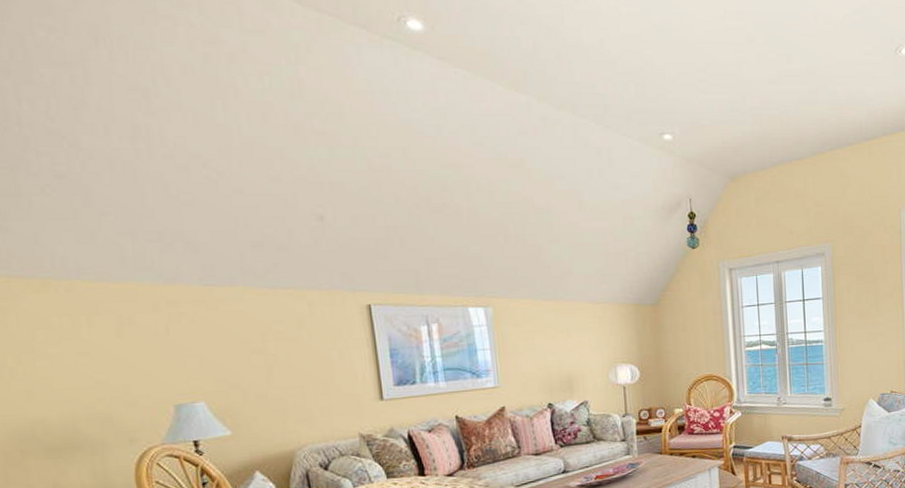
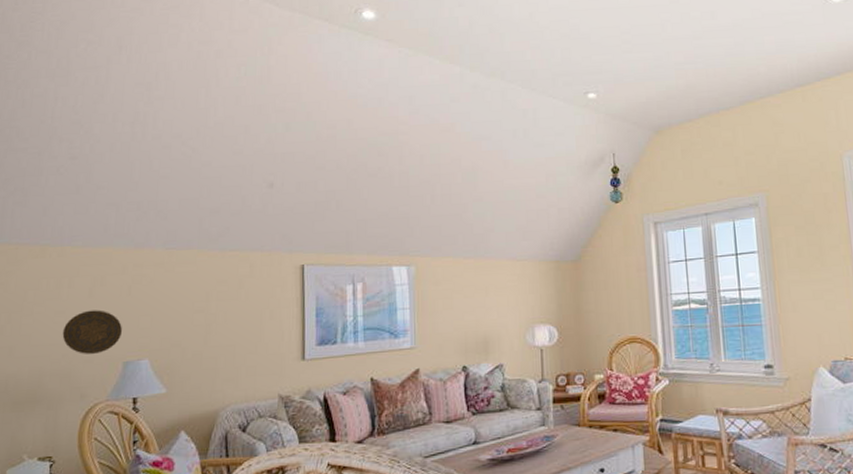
decorative plate: none [91,350,167,398] -> present [62,310,122,355]

